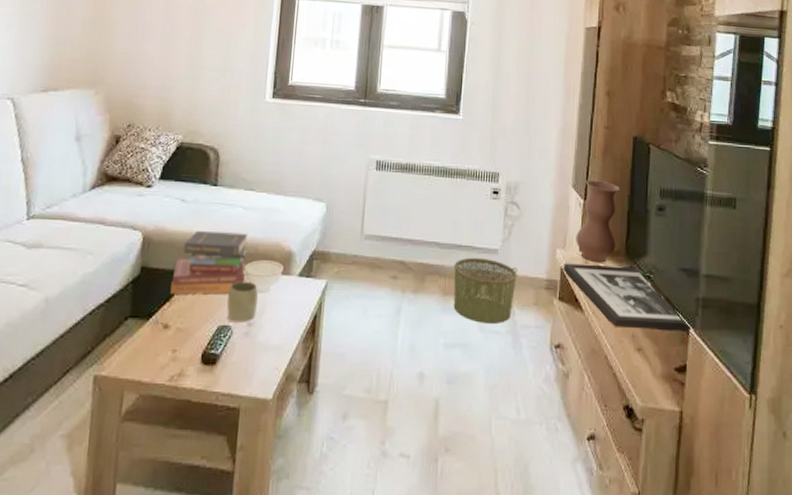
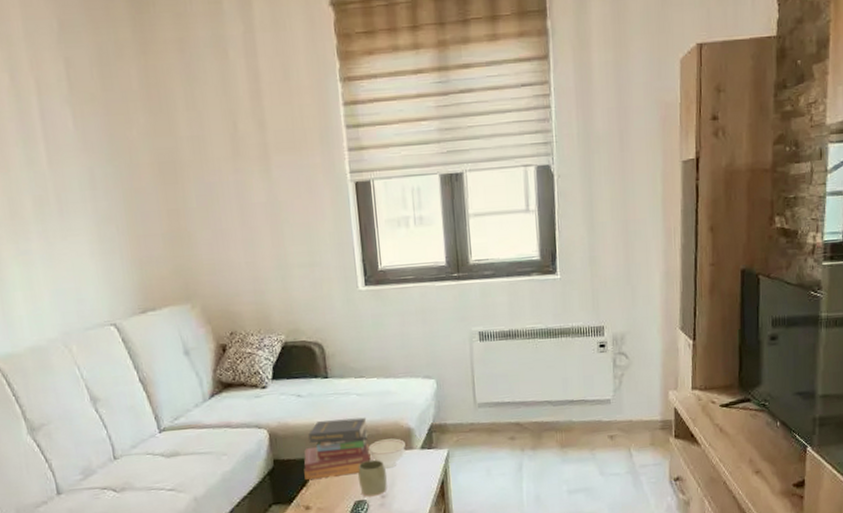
basket: present [453,257,517,323] -> none [568,409,632,468]
picture frame: present [563,263,688,331] -> none [677,398,805,455]
vase: present [576,180,621,263] -> none [687,318,731,399]

